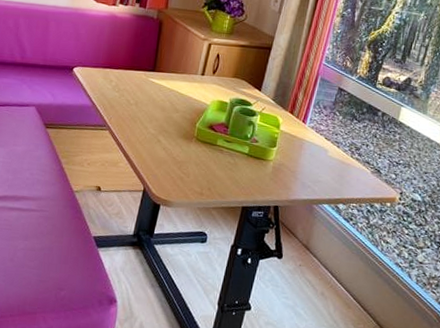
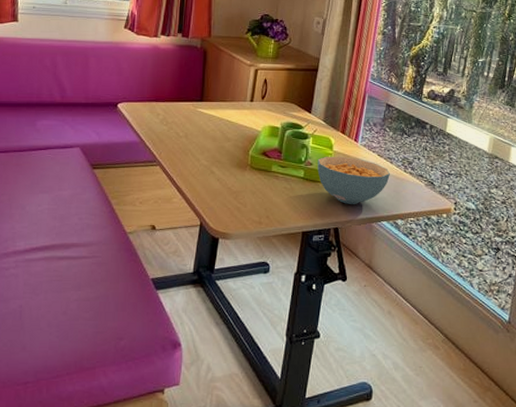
cereal bowl: none [262,135,336,185] -> present [317,156,390,204]

